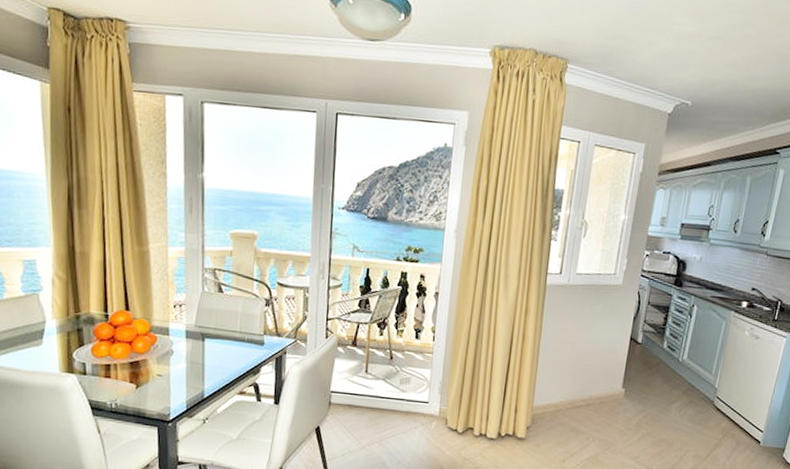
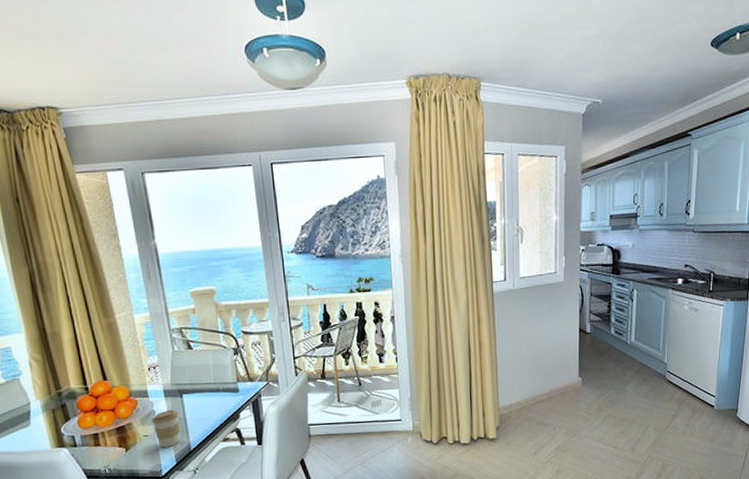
coffee cup: none [167,351,197,391] -> present [151,409,180,448]

